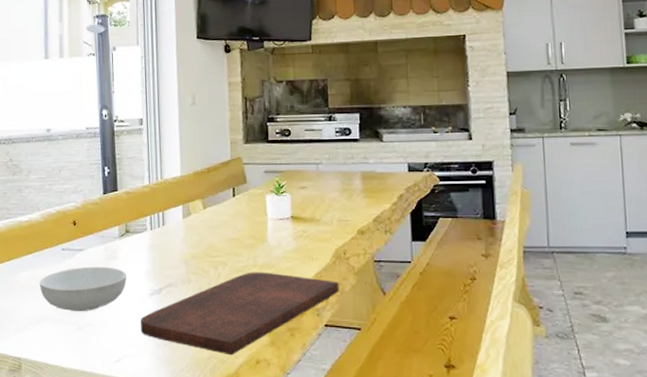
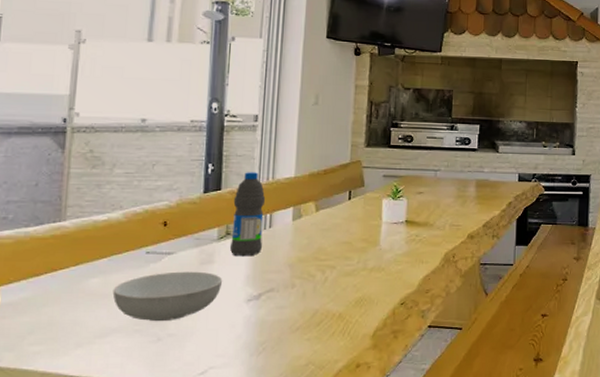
water bottle: none [129,173,159,253] -> present [229,172,266,257]
cutting board: present [140,272,340,356] -> none [232,275,446,361]

